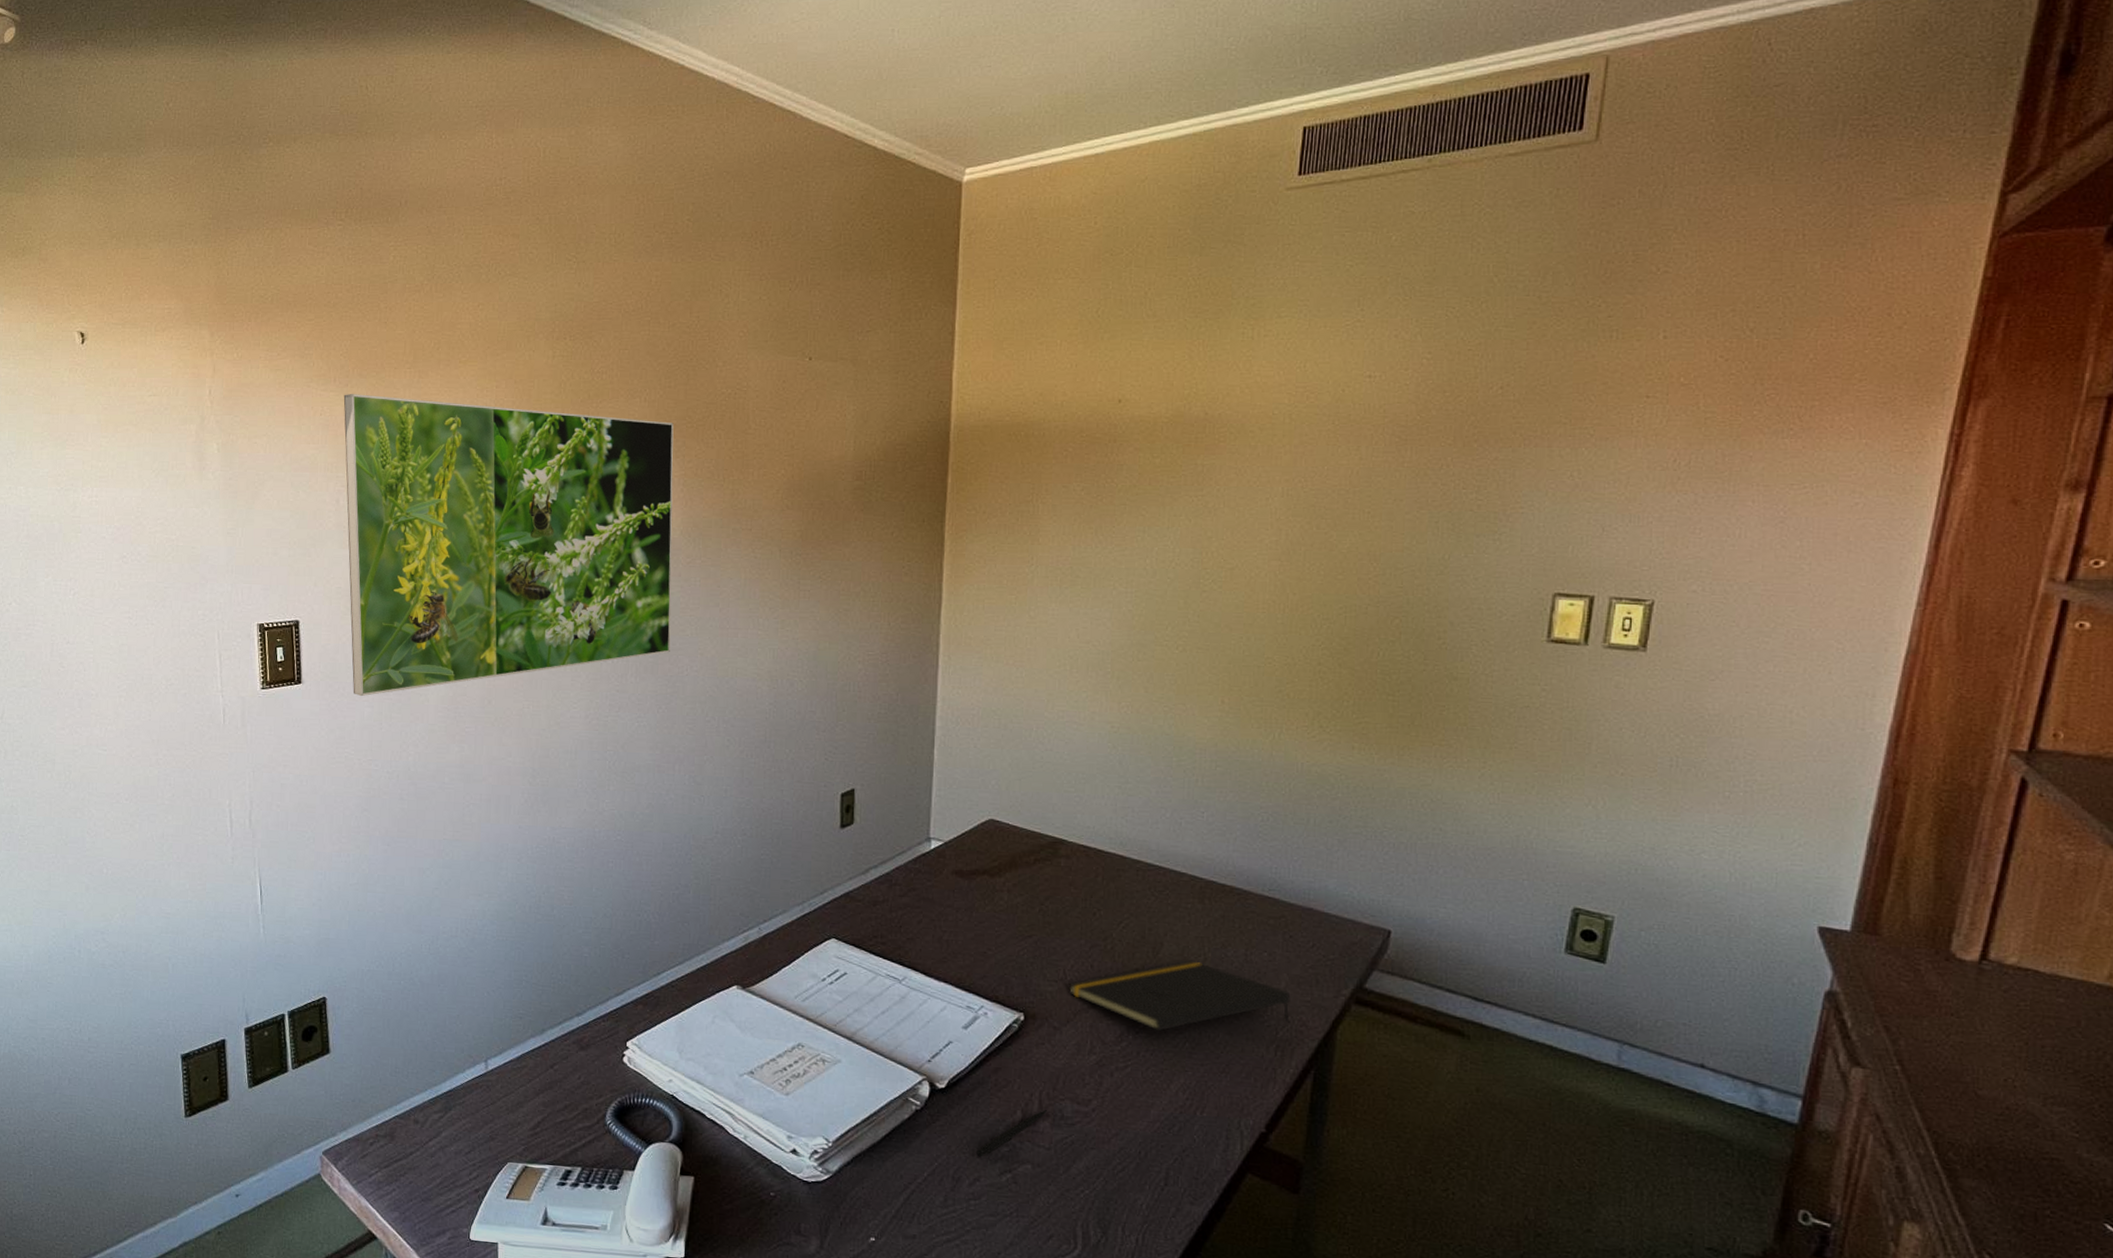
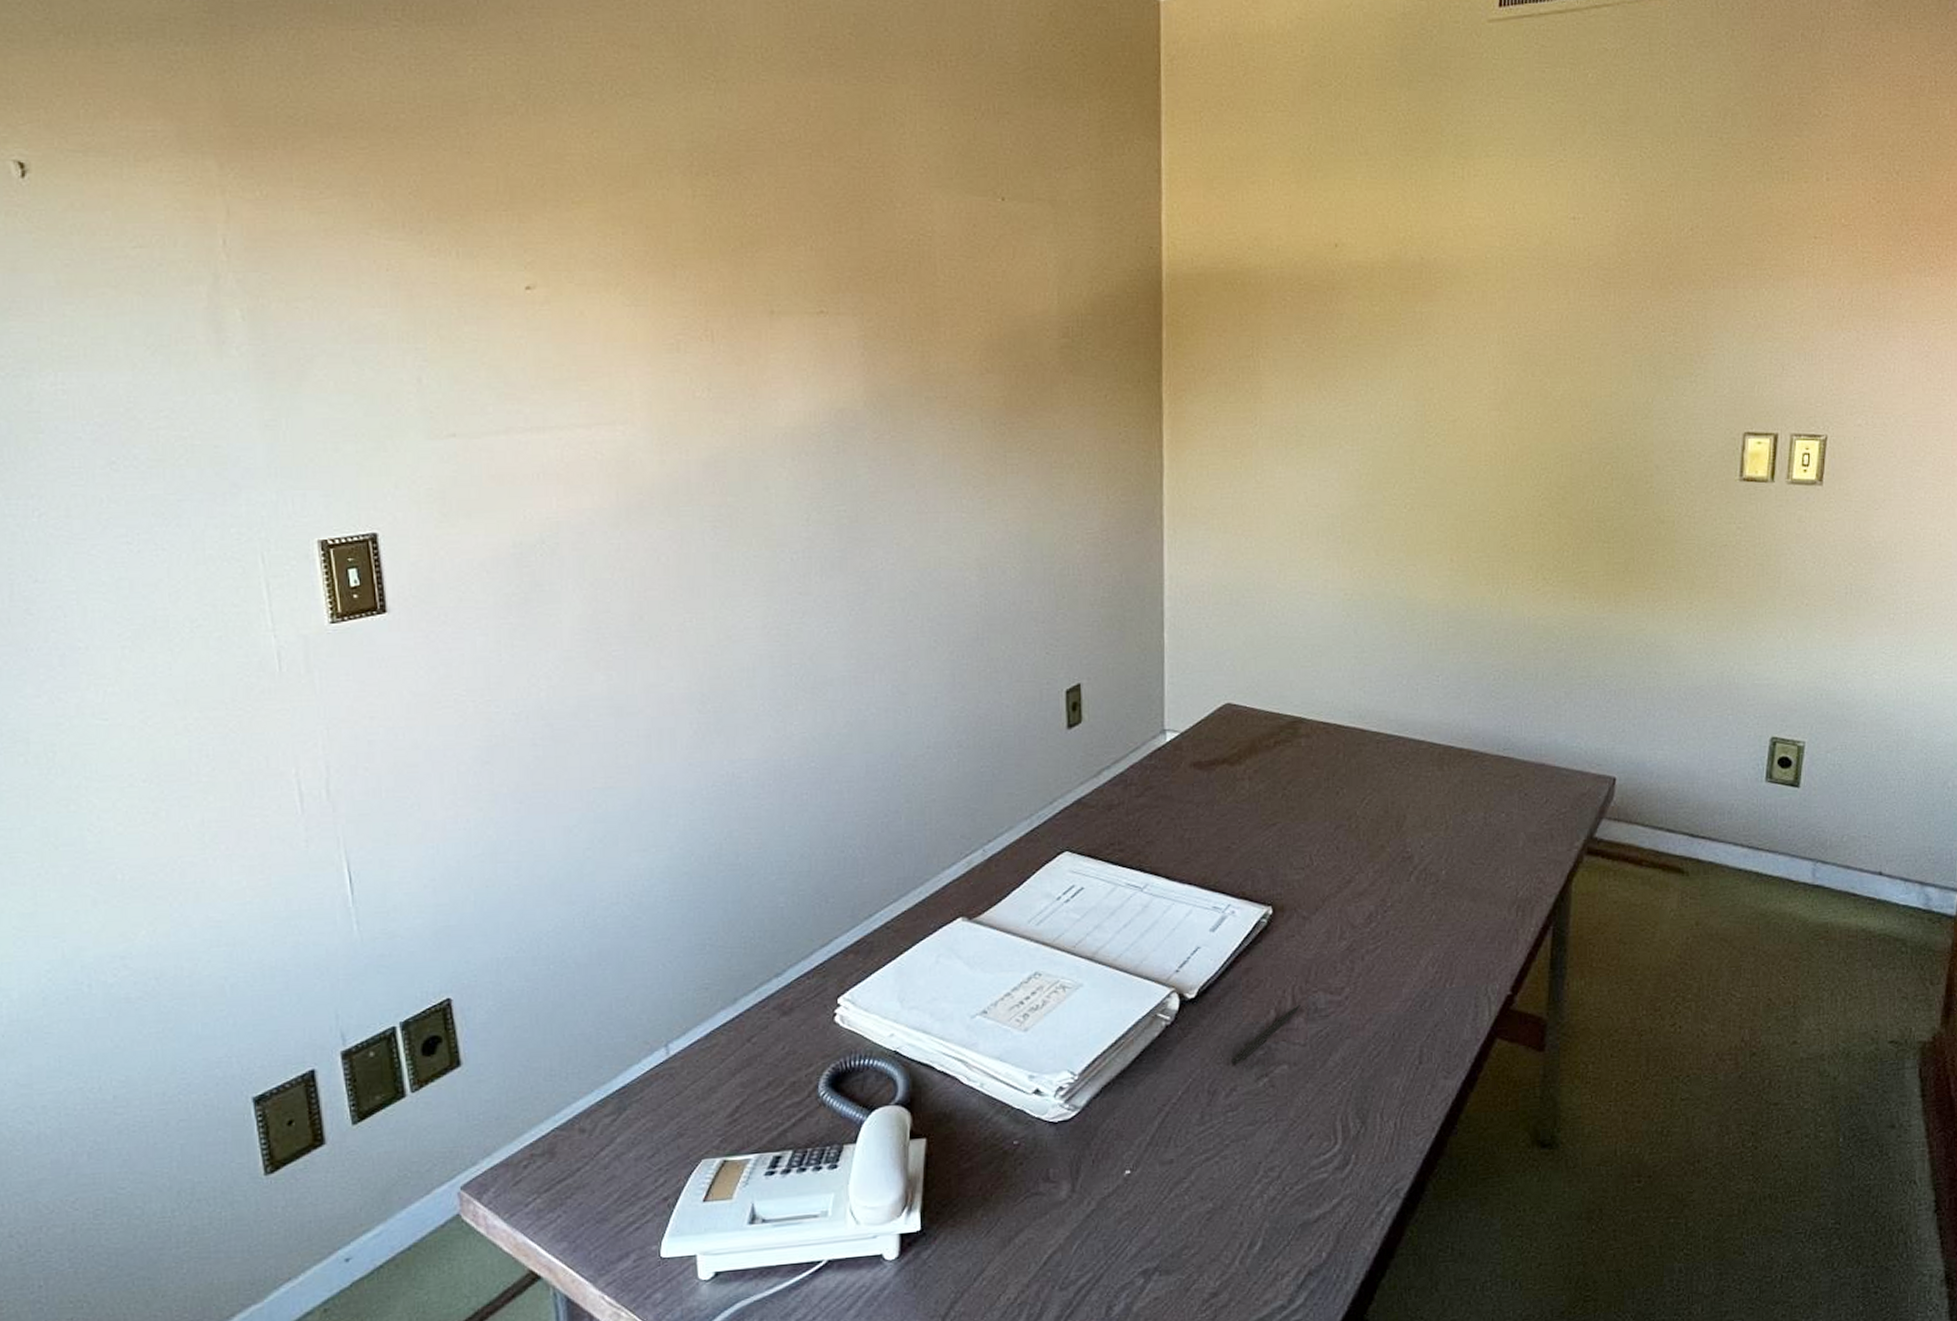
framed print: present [343,394,674,697] -> none [417,243,860,624]
notepad: present [1068,960,1291,1031] -> none [1315,830,1529,906]

